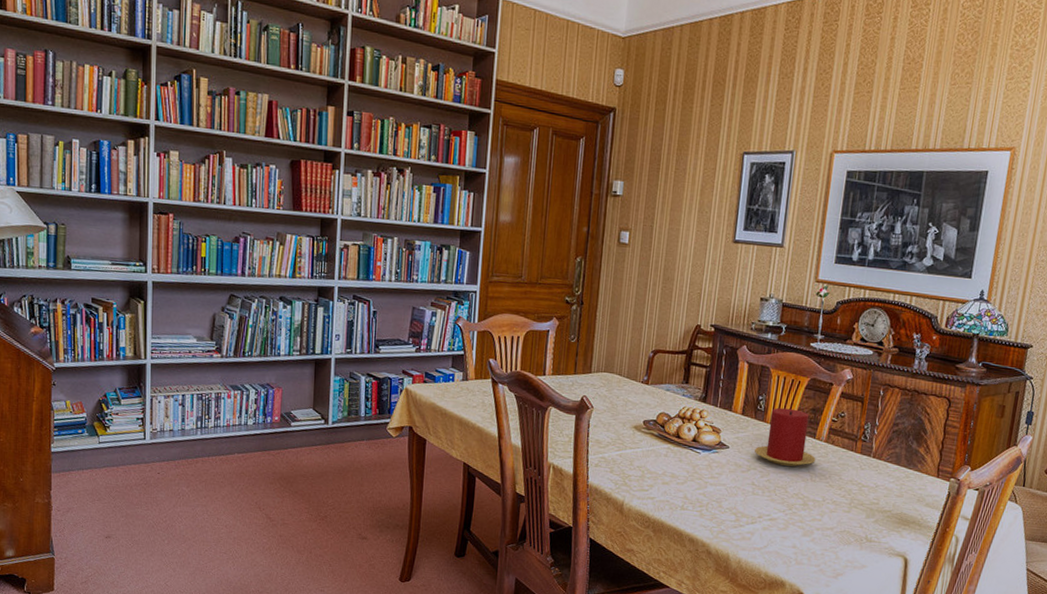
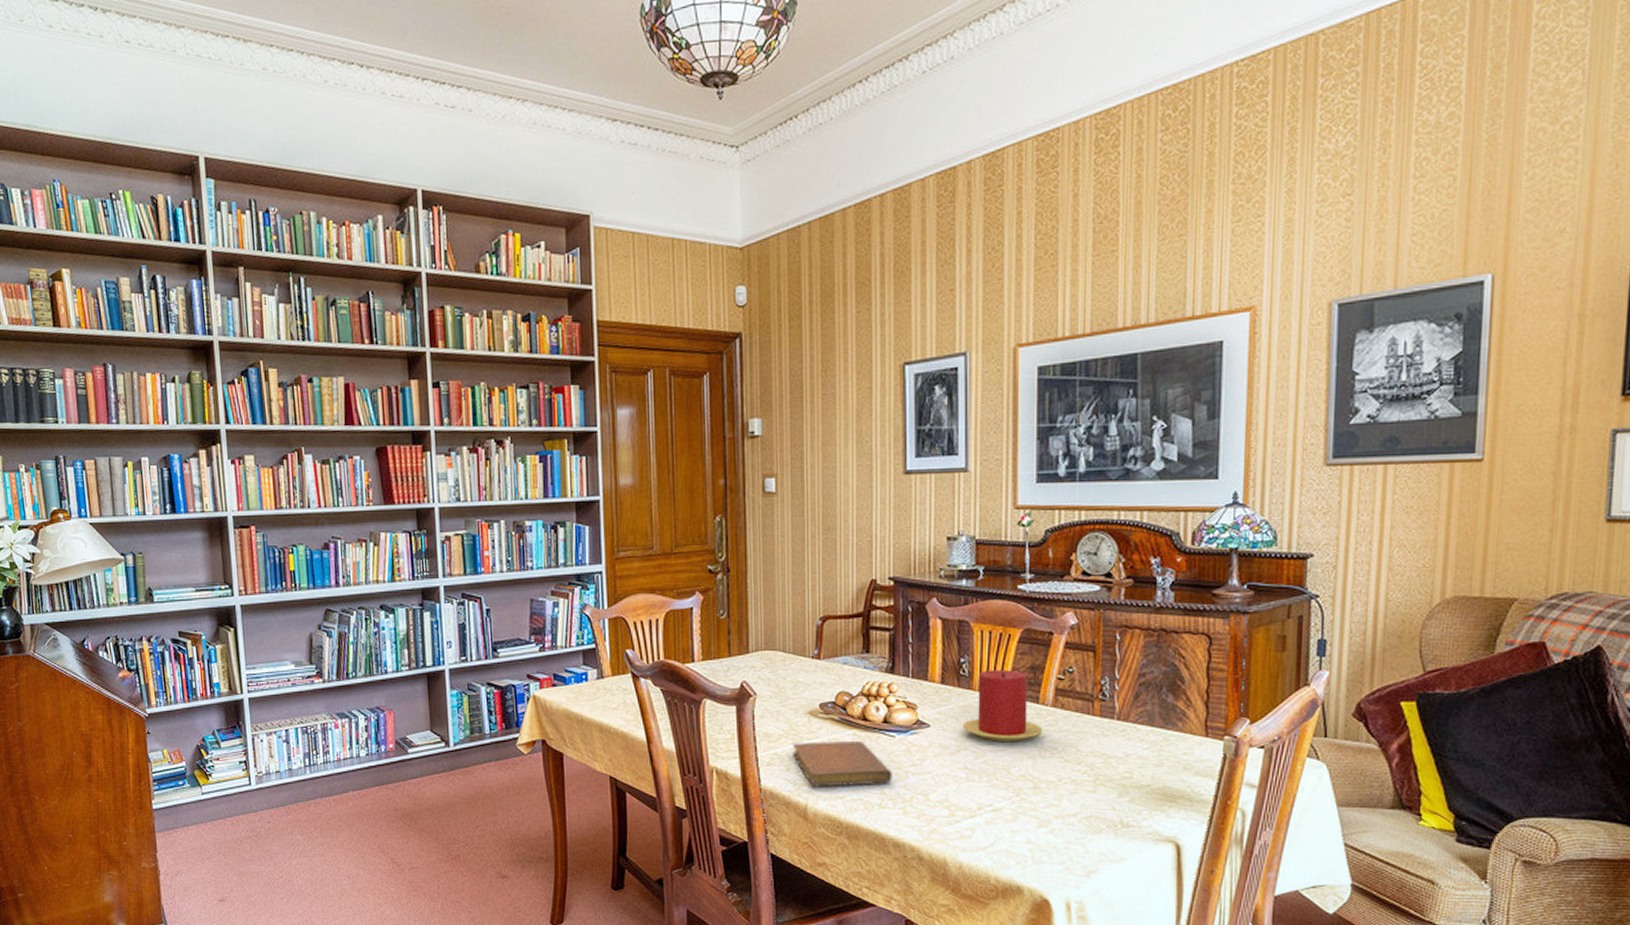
notebook: none [617,450,695,491] -> present [793,741,893,787]

